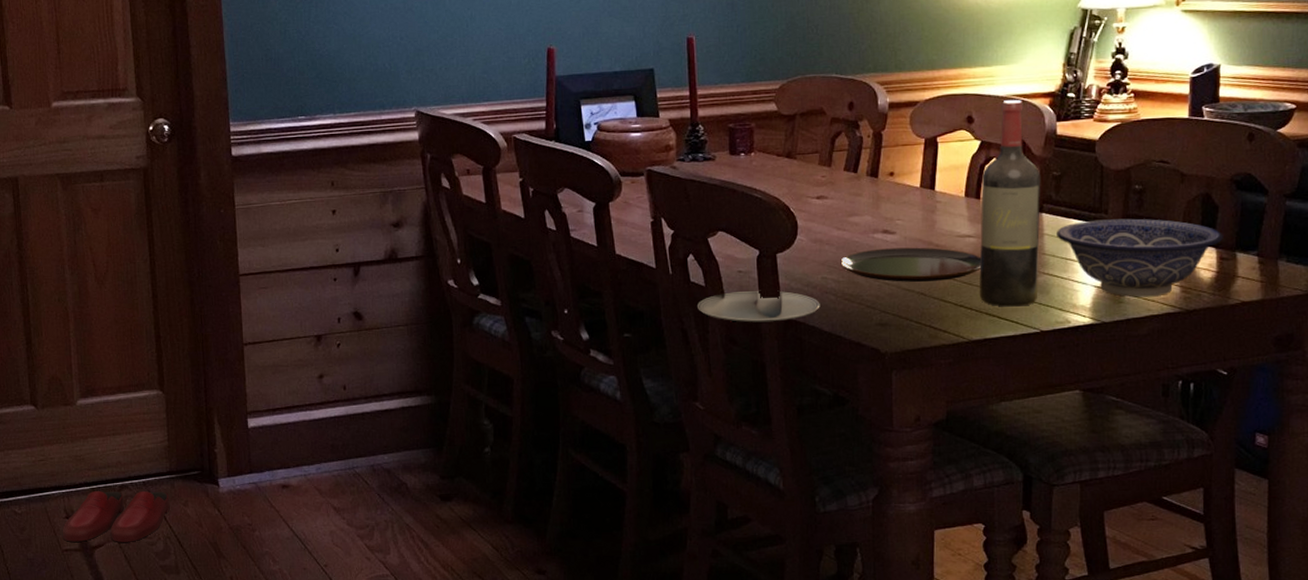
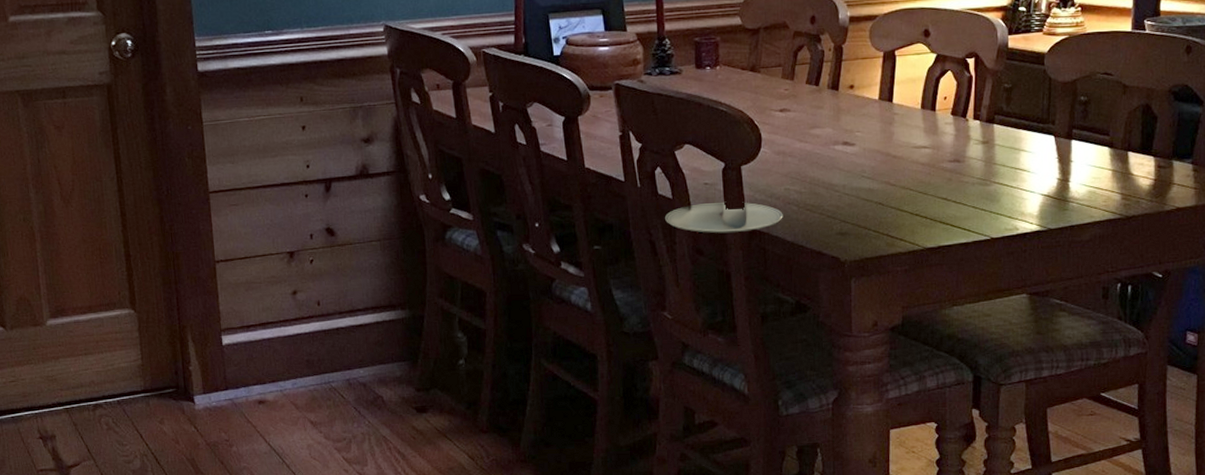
slippers: present [63,490,170,542] -> none [37,409,146,462]
plate: present [840,247,982,282] -> none [802,158,937,193]
wine bottle: present [979,100,1041,307] -> none [934,14,993,215]
decorative bowl: present [1057,218,1223,297] -> none [1007,129,1161,205]

